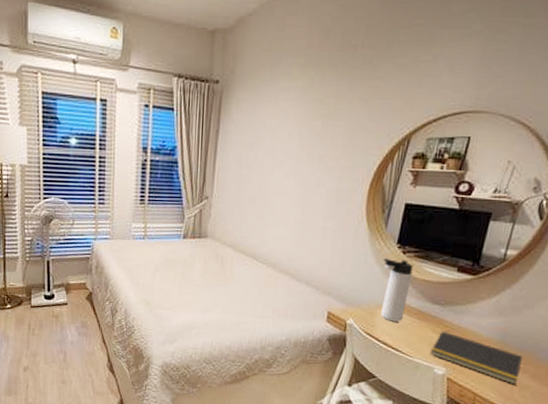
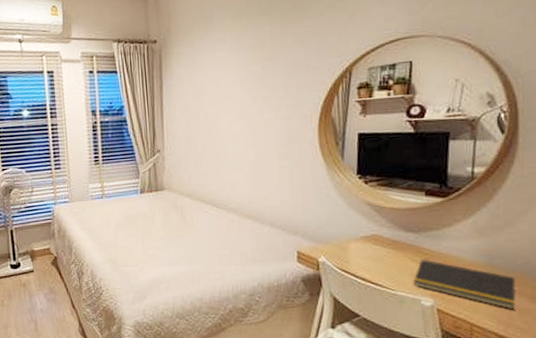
thermos bottle: present [381,259,413,322] -> none [346,190,379,255]

